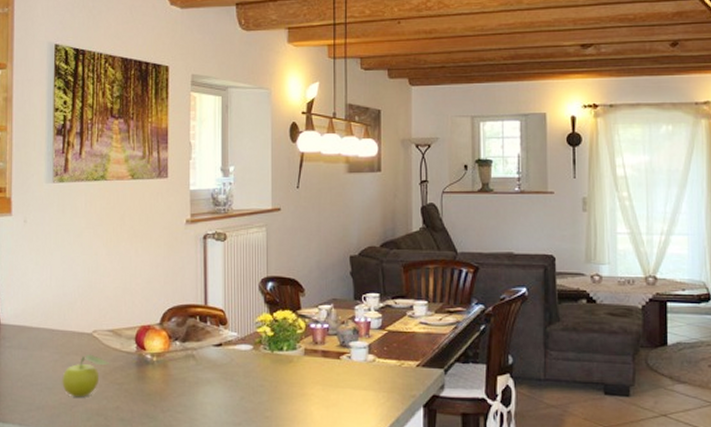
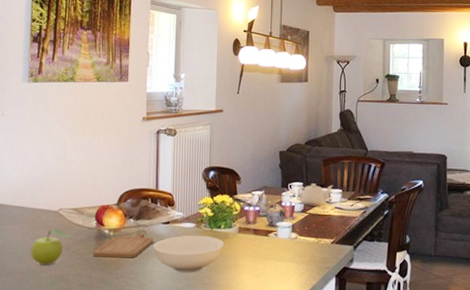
chopping board: none [134,357,205,388] -> present [93,233,154,258]
bowl: none [204,359,287,404] -> present [153,235,224,272]
teapot: none [372,294,417,322] -> present [296,183,334,206]

